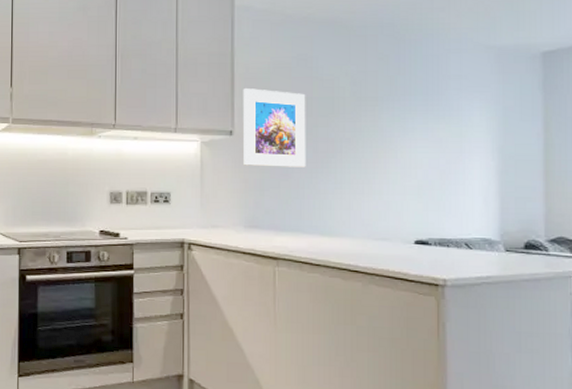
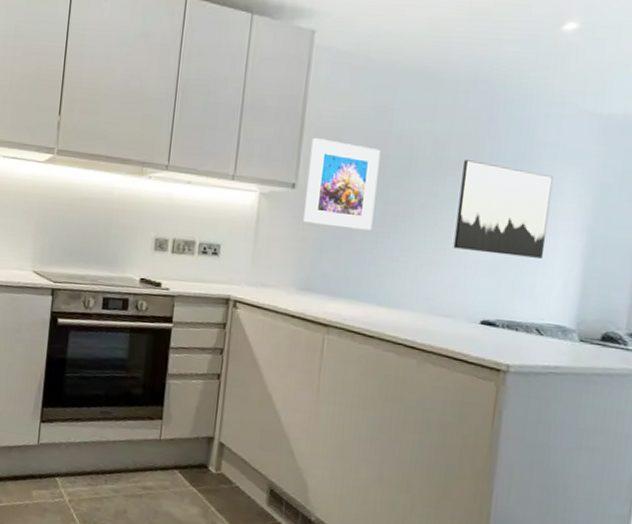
wall art: none [381,96,463,179] -> present [453,160,553,259]

